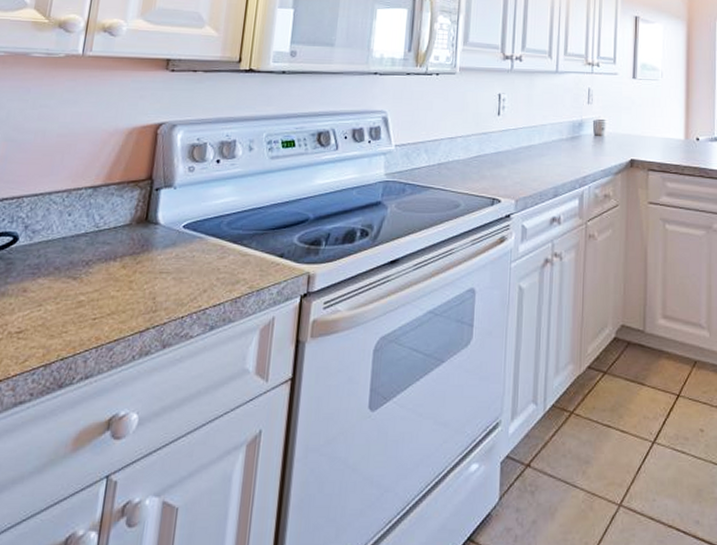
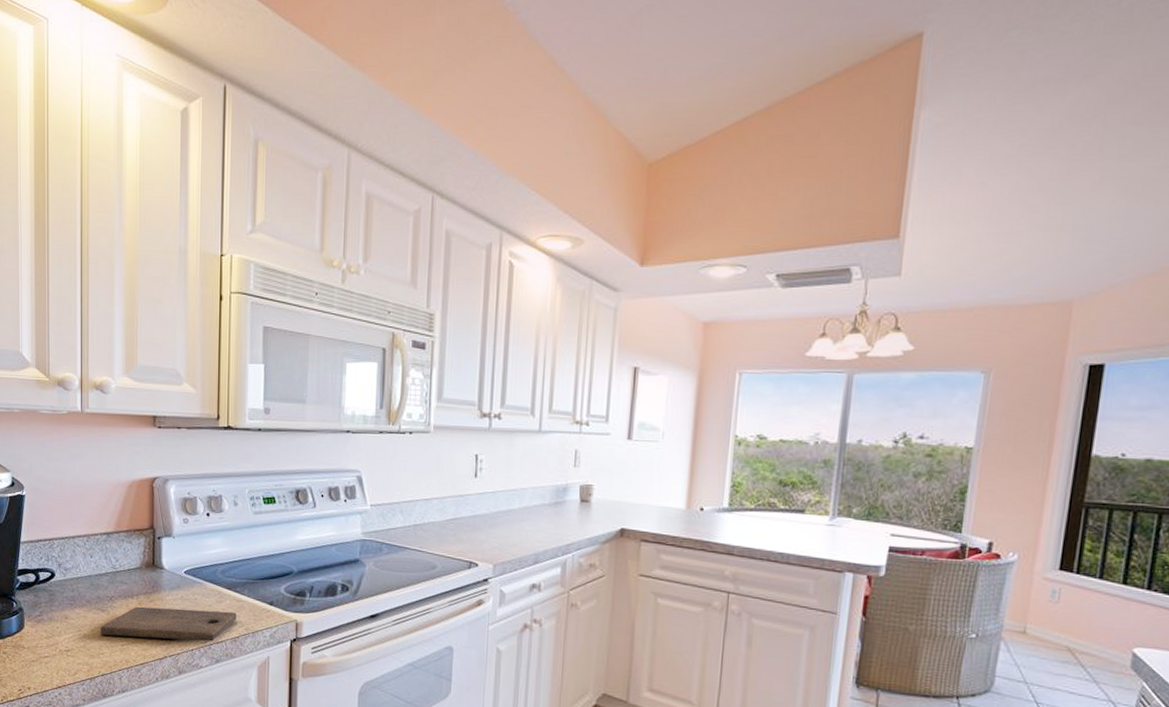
cutting board: none [67,268,240,309] -> present [101,606,236,642]

